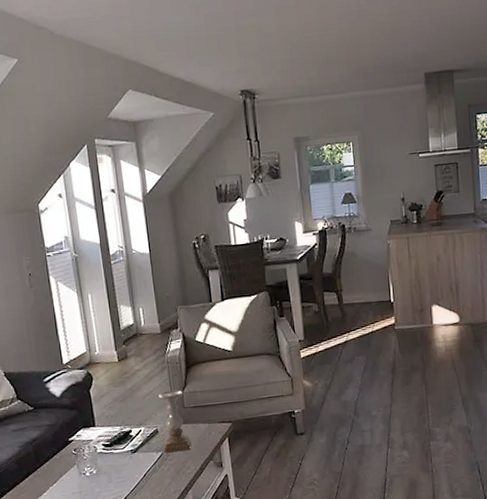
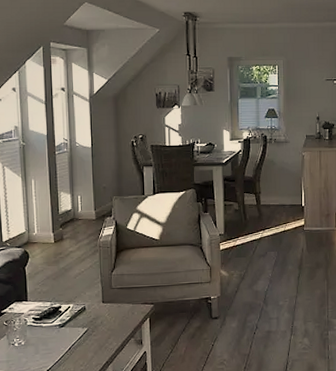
candle holder: present [158,389,192,453] -> none [89,271,116,329]

